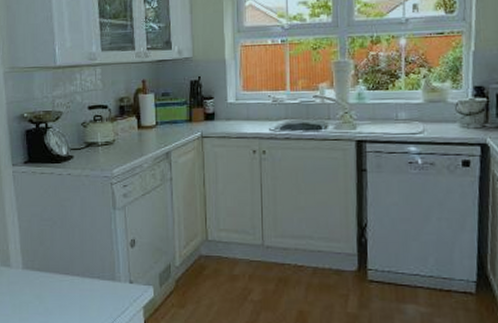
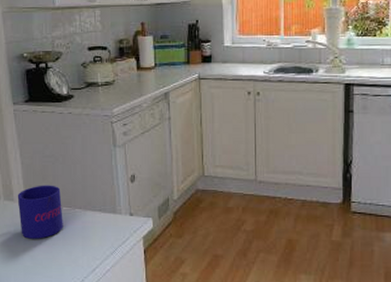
mug: none [14,250,60,308] -> present [17,185,63,239]

